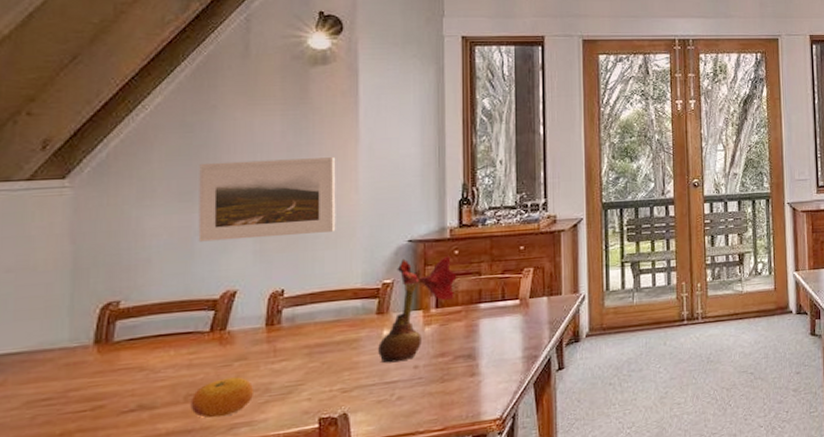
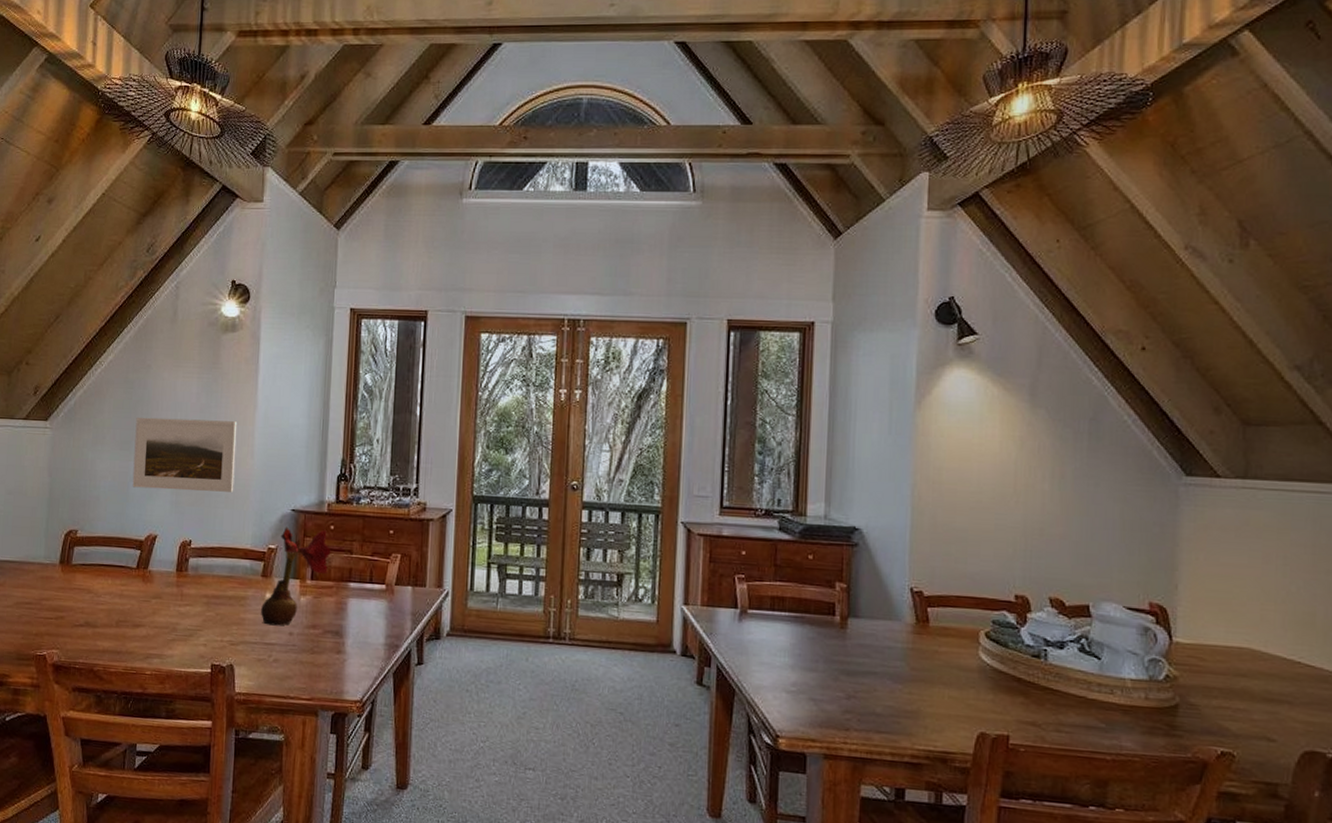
fruit: present [190,377,255,419] -> none [120,612,165,646]

